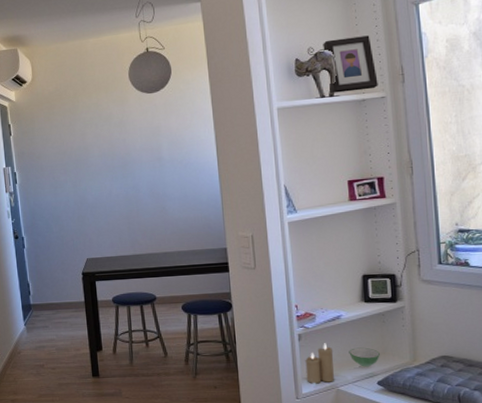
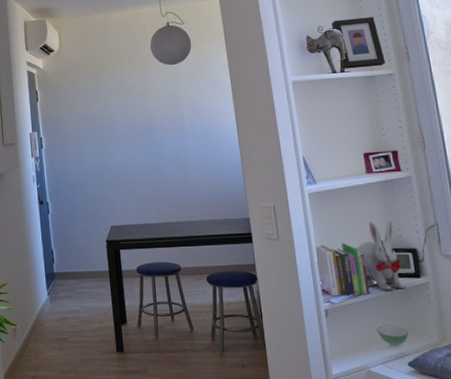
books: none [291,269,345,322] -> present [314,242,371,297]
candle: present [305,343,334,384] -> none [333,320,364,364]
decorative figurine: none [333,247,382,316] -> present [356,220,407,291]

